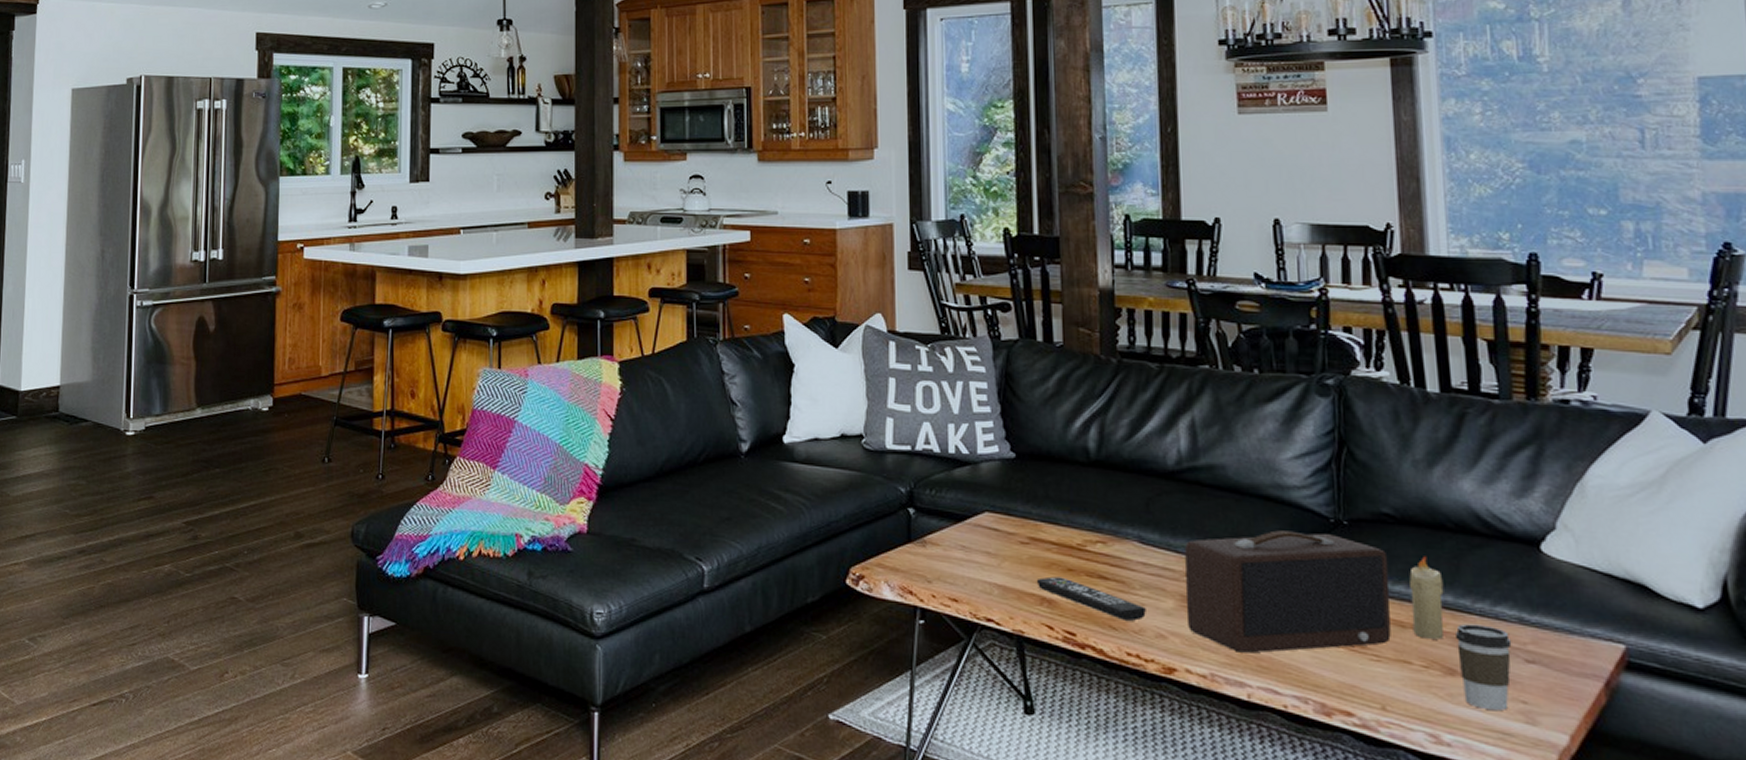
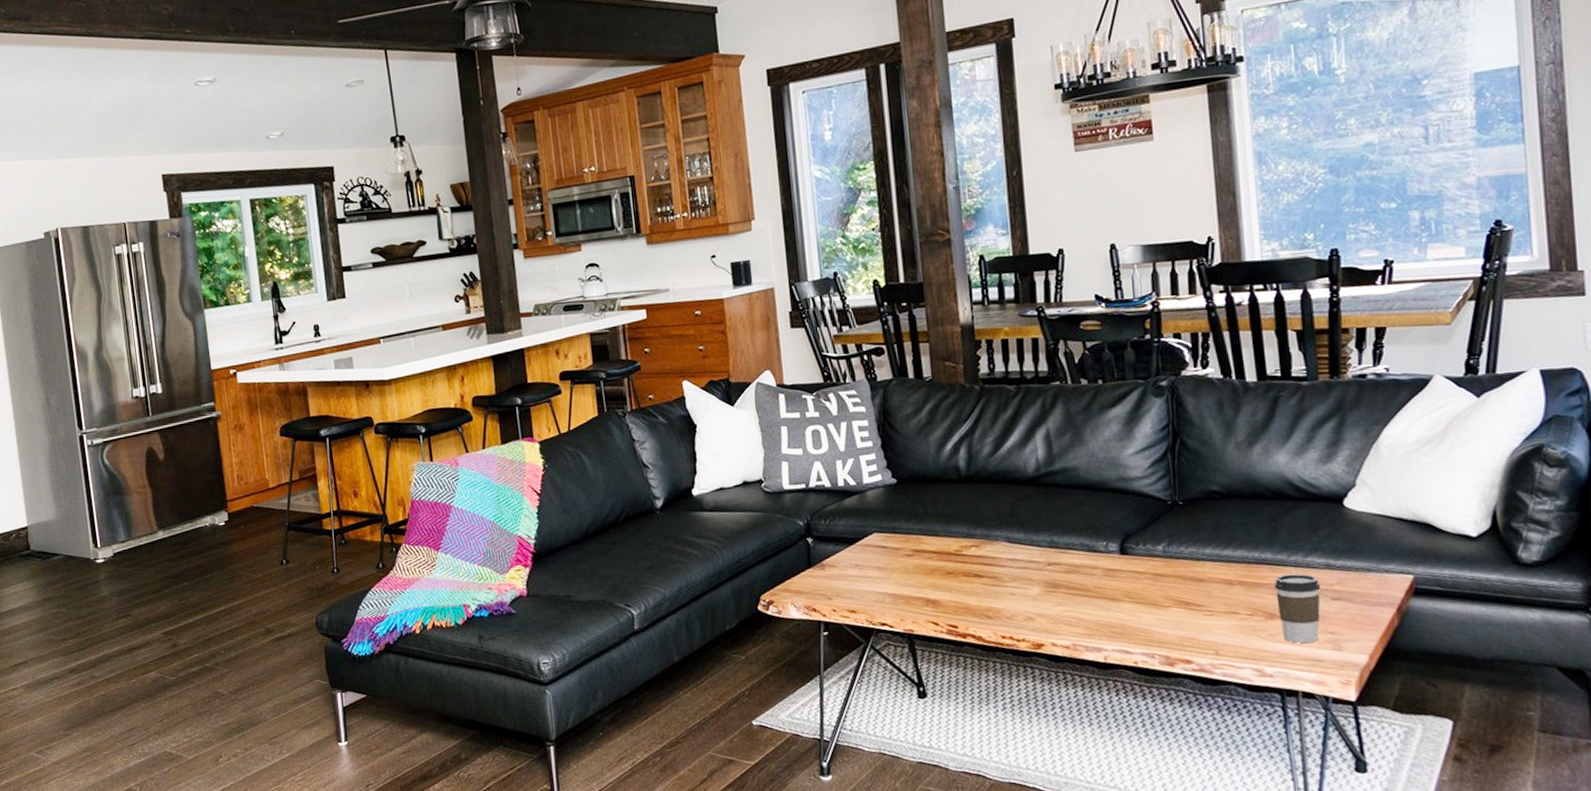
remote control: present [1036,576,1146,621] -> none [921,580,1016,609]
speaker: present [1185,530,1391,653] -> none [1046,514,1221,624]
candle: present [1409,556,1444,640] -> none [1235,523,1265,592]

